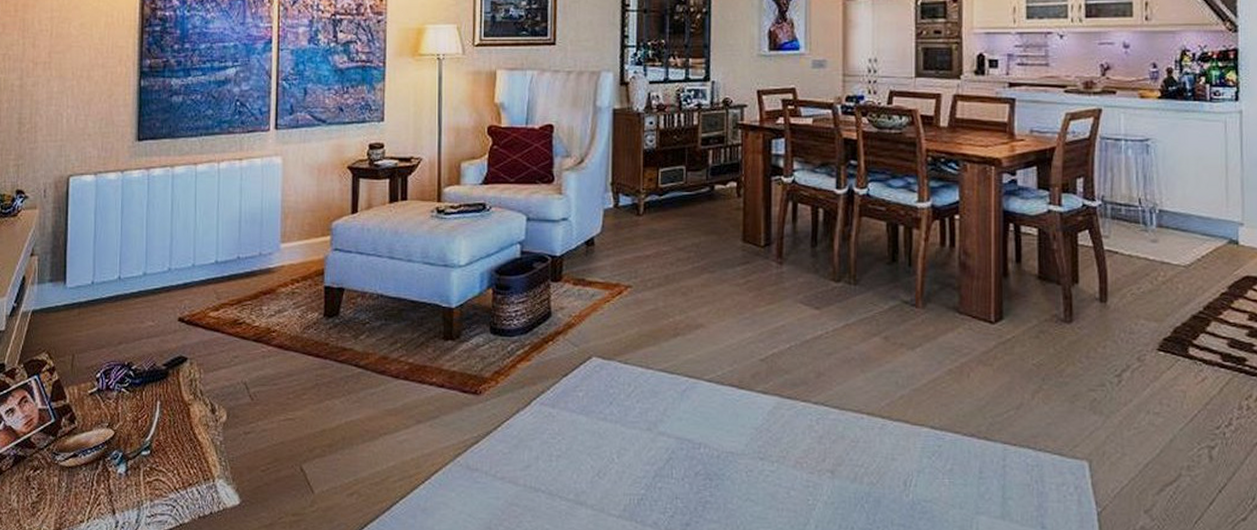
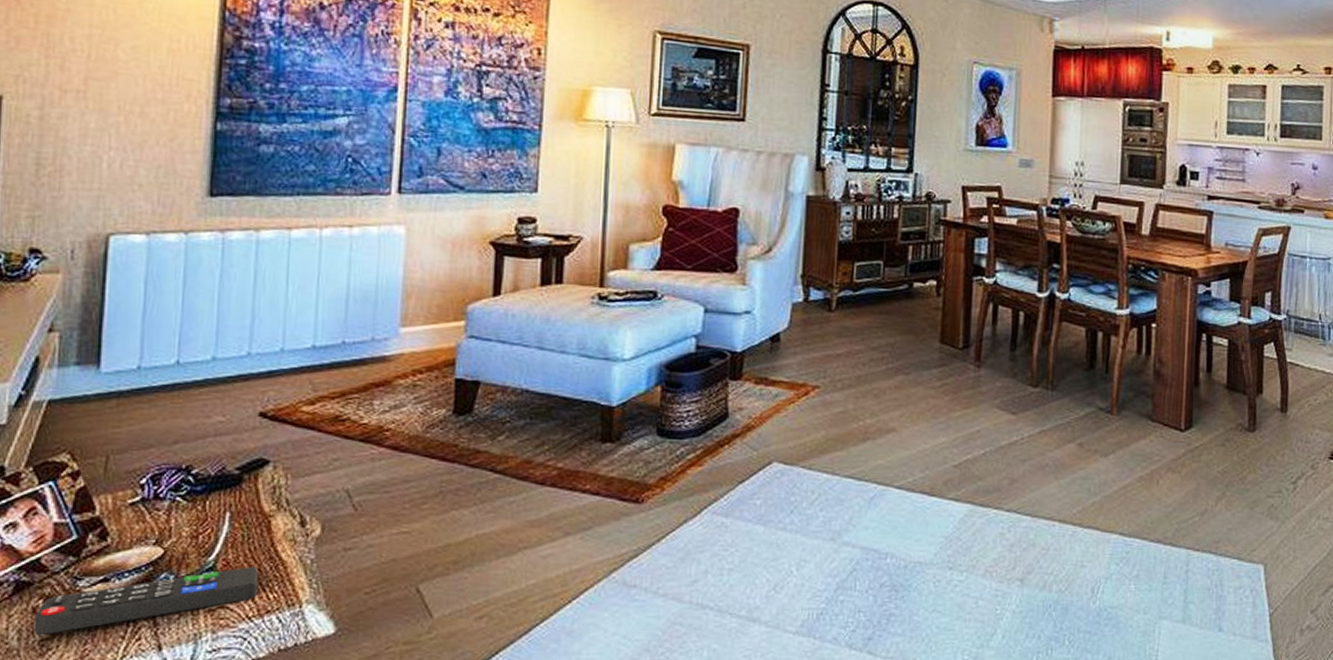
remote control: none [28,446,182,499] -> present [34,566,259,636]

